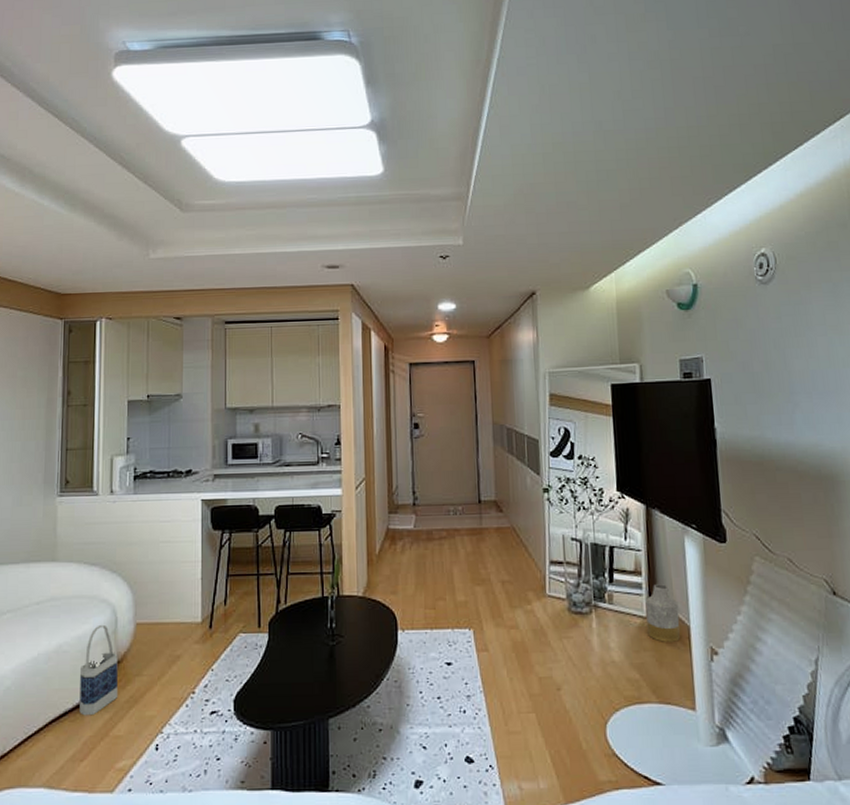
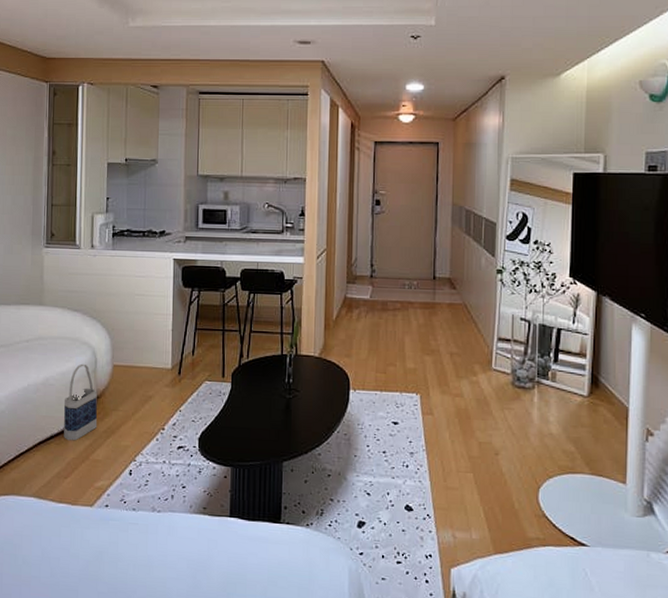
vase: present [645,584,680,642] -> none [587,367,620,421]

